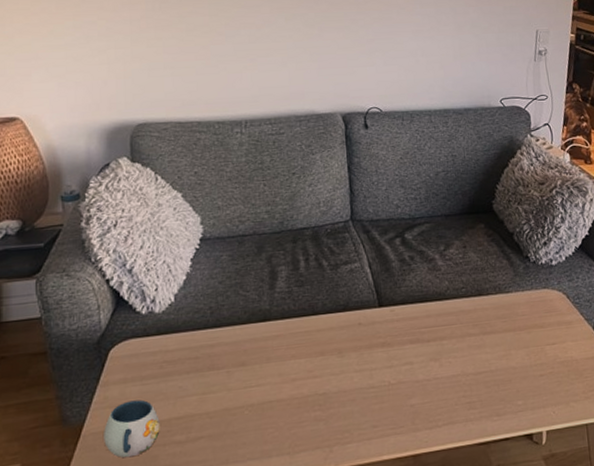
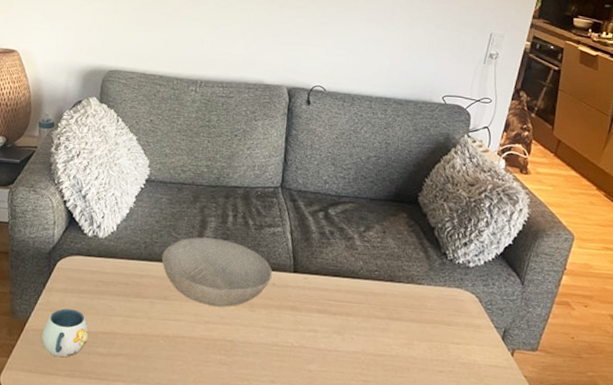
bowl: none [231,287,357,362] -> present [161,237,272,307]

